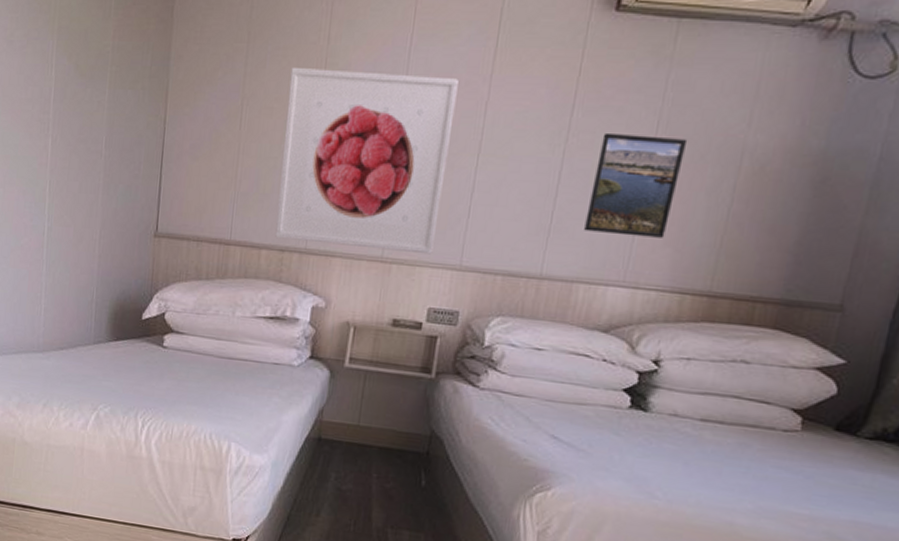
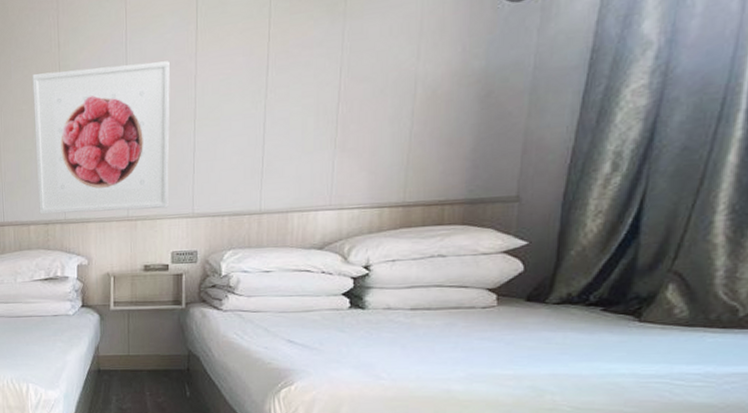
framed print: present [584,132,688,238] -> none [291,79,368,169]

